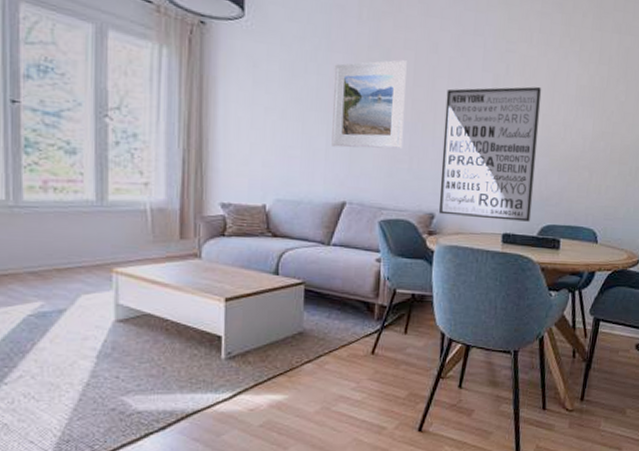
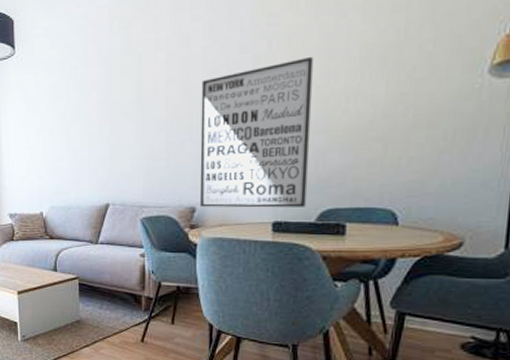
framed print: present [331,60,407,149] -> none [91,60,160,154]

